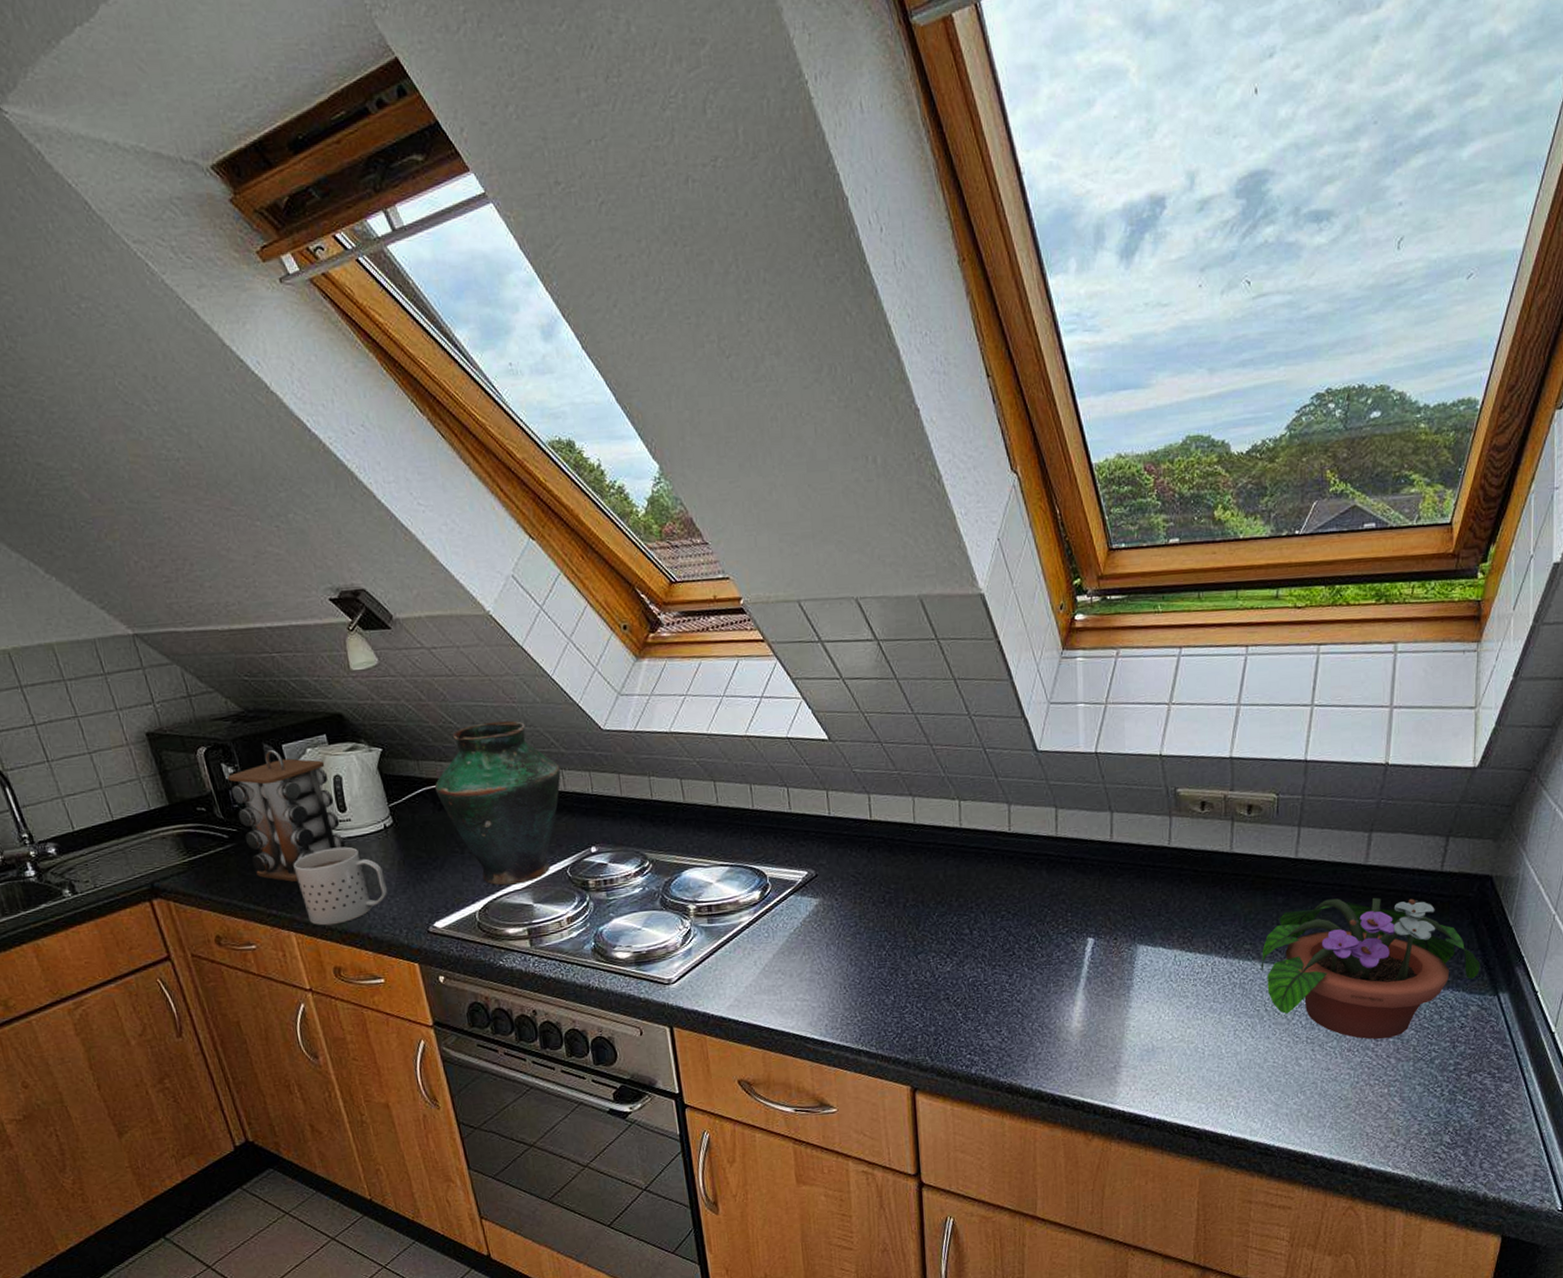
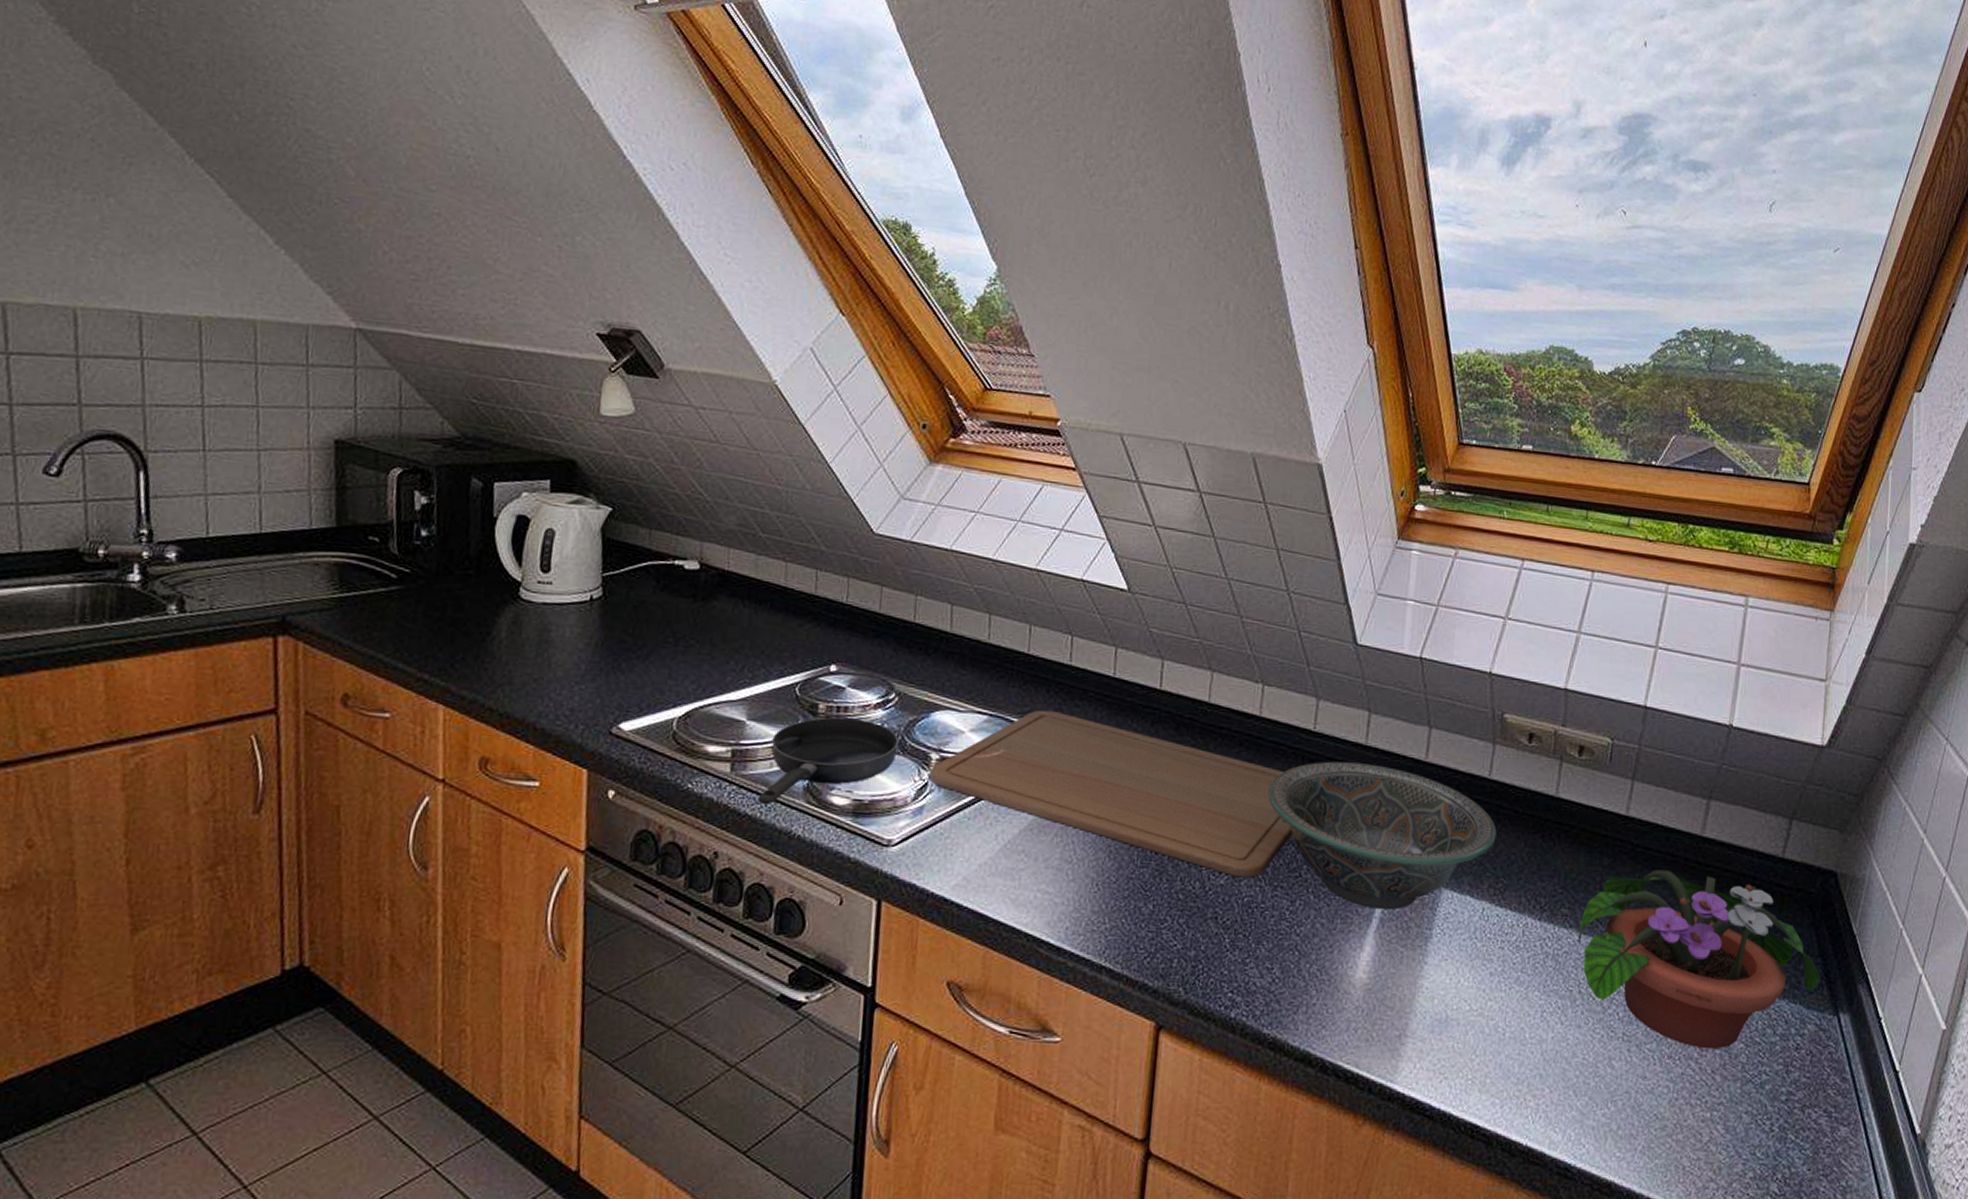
spice rack: present [227,749,345,882] -> none [416,485,540,644]
mug: present [293,846,388,926] -> none [465,611,575,705]
vase: present [434,720,561,886] -> none [662,500,815,694]
frying pan: none [557,887,661,968] -> present [757,717,899,805]
chopping board: none [691,853,1003,964] -> present [930,709,1293,878]
decorative bowl: none [976,851,1180,971] -> present [1268,761,1497,910]

